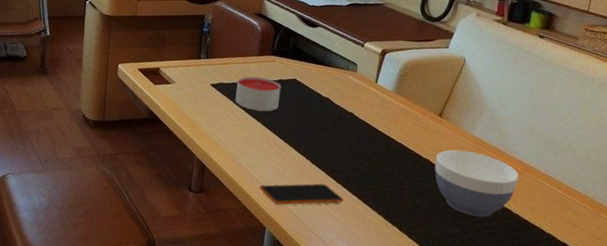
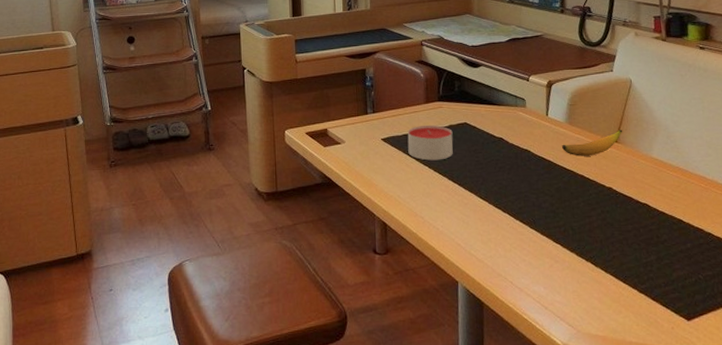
smartphone: present [259,183,344,205] -> none [446,228,533,256]
banana: none [386,105,449,127] -> present [562,129,623,156]
bowl: present [435,149,519,217] -> none [618,173,705,241]

